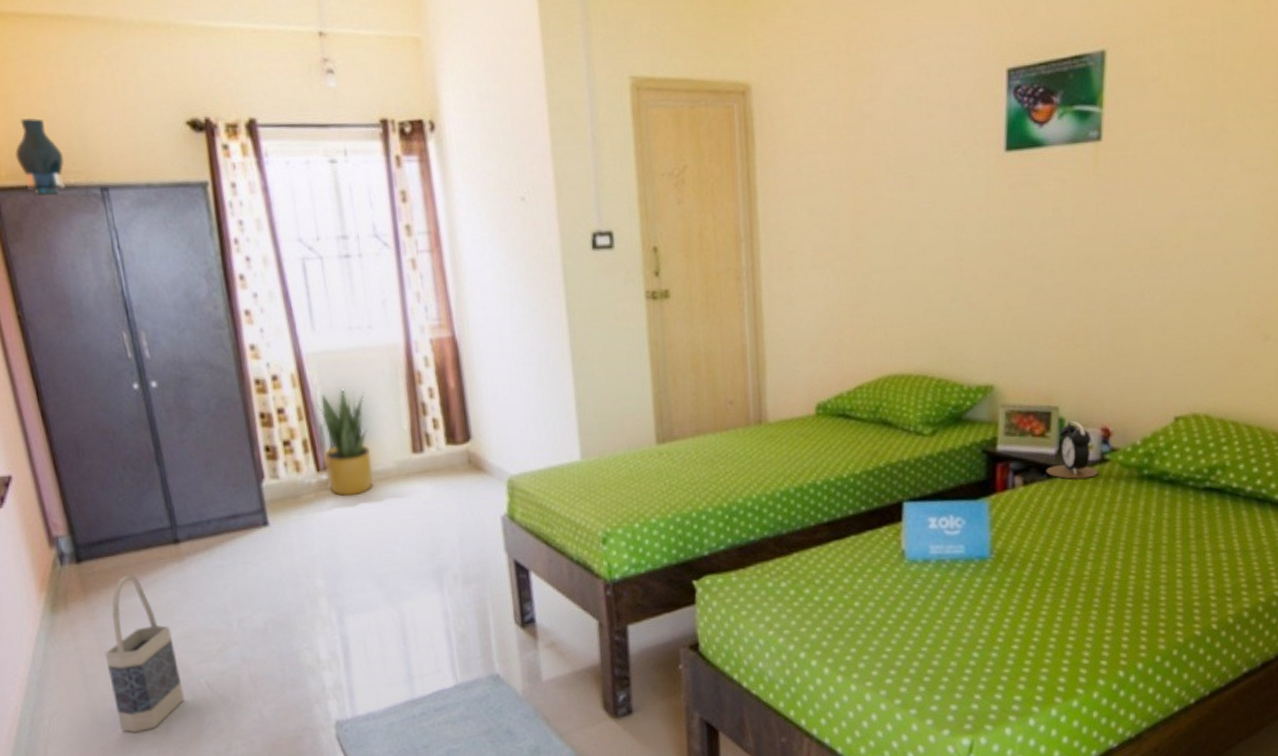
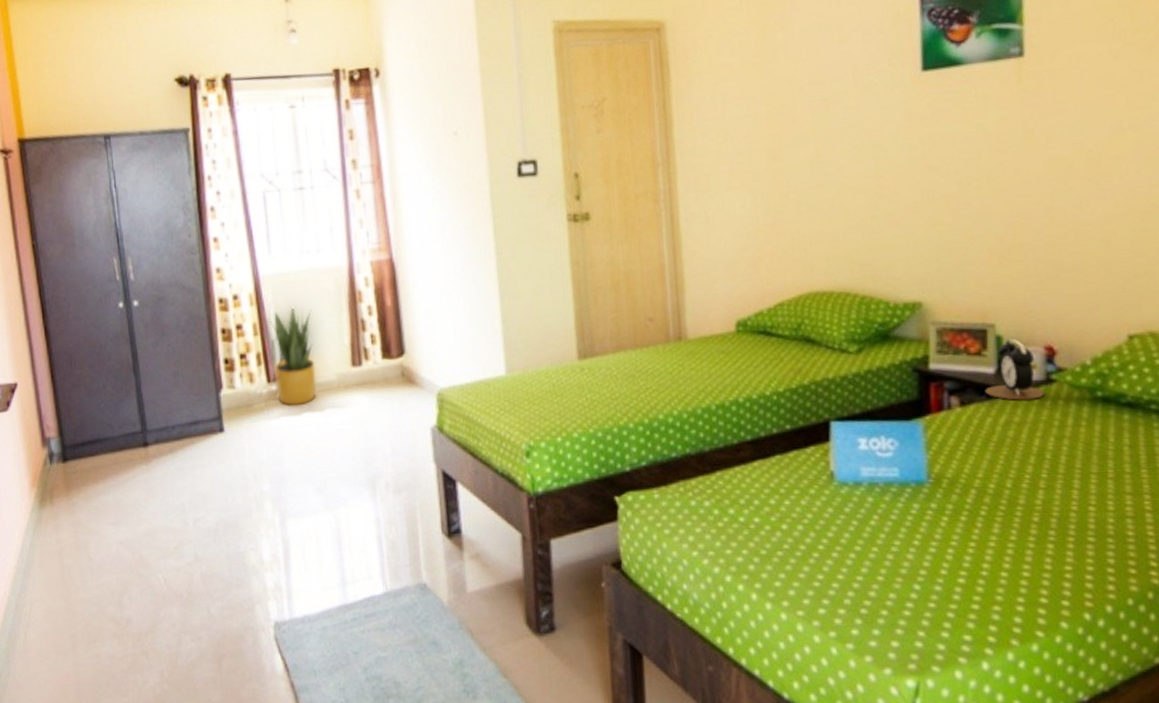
vase: present [15,117,65,196] -> none [41,81,78,145]
bag: present [104,576,185,733] -> none [80,475,145,623]

